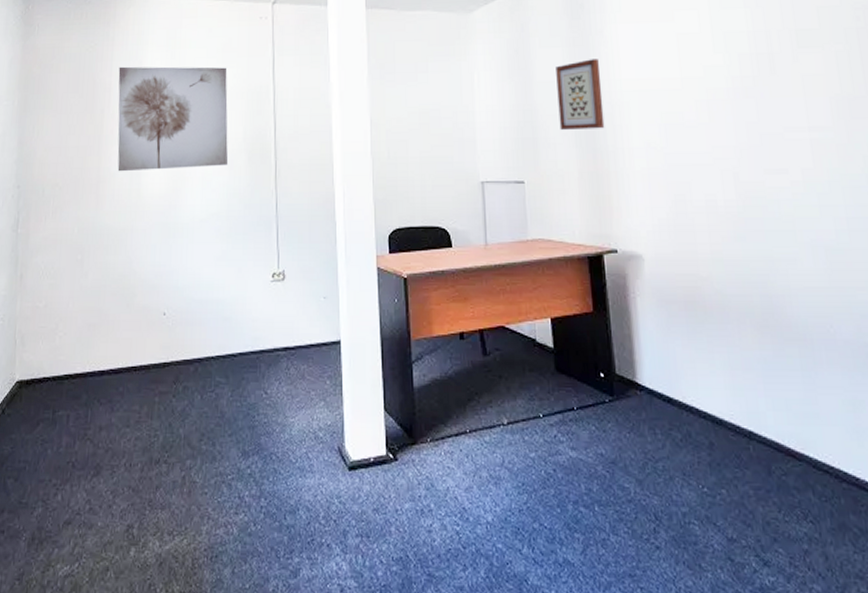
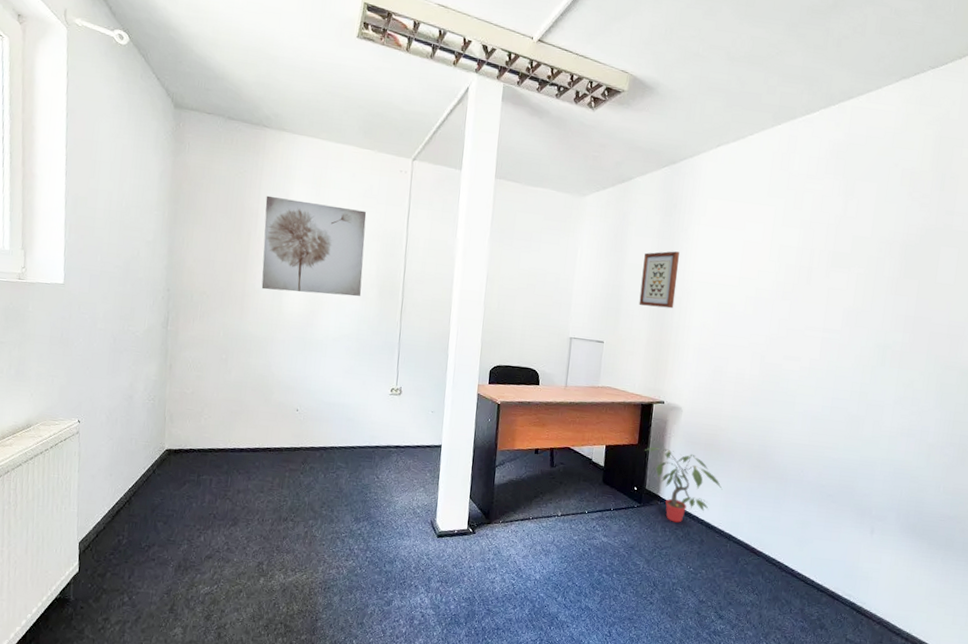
potted plant: none [604,313,724,420] -> present [645,446,723,523]

